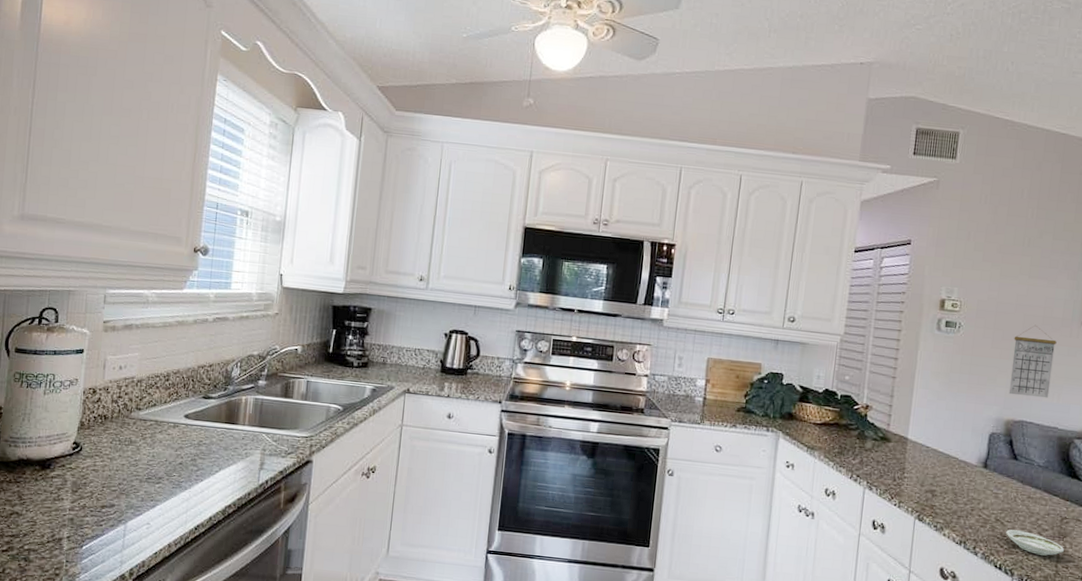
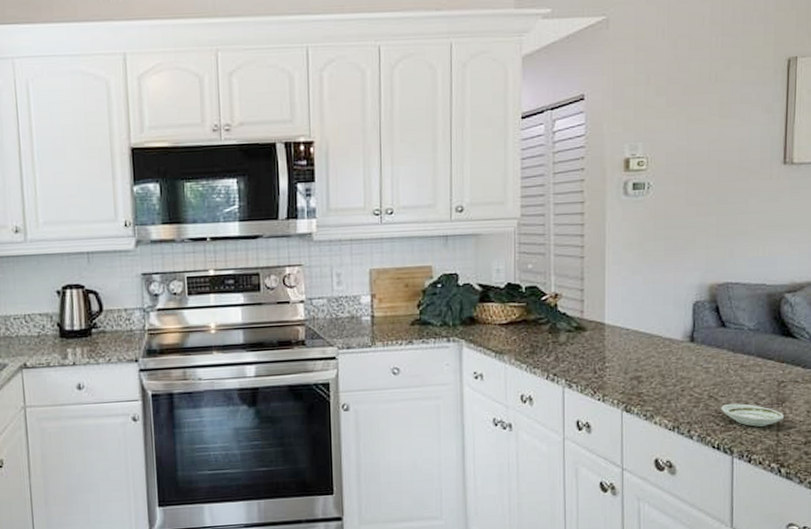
calendar: present [1008,324,1057,398] -> none [709,171,757,256]

